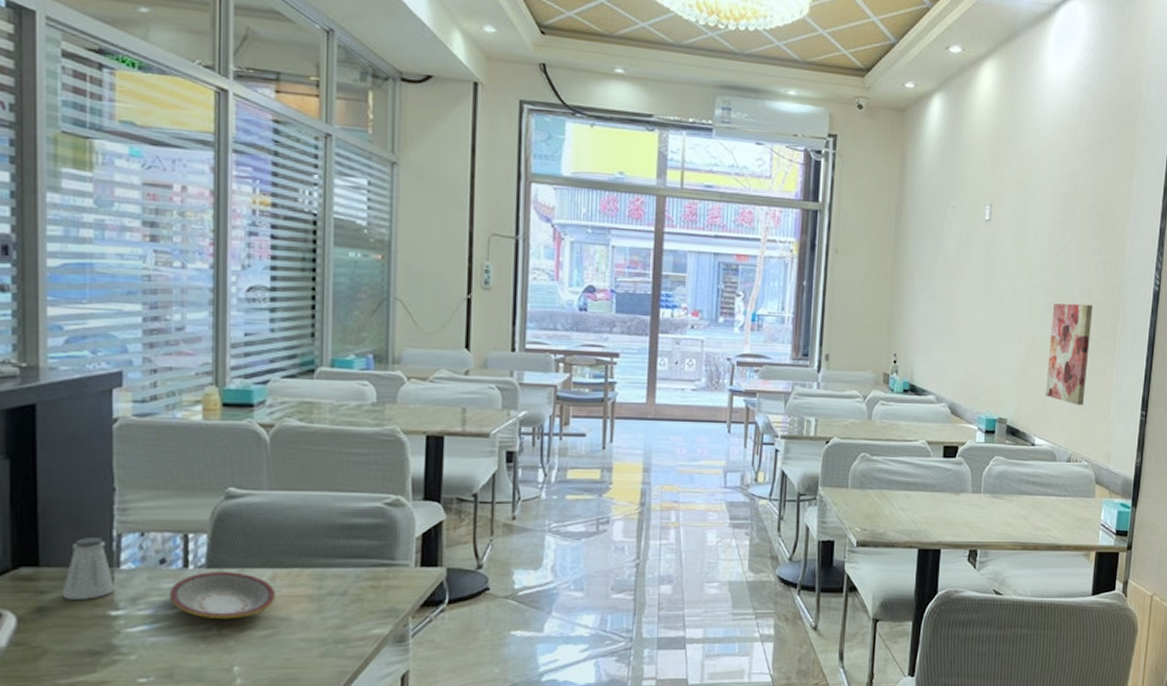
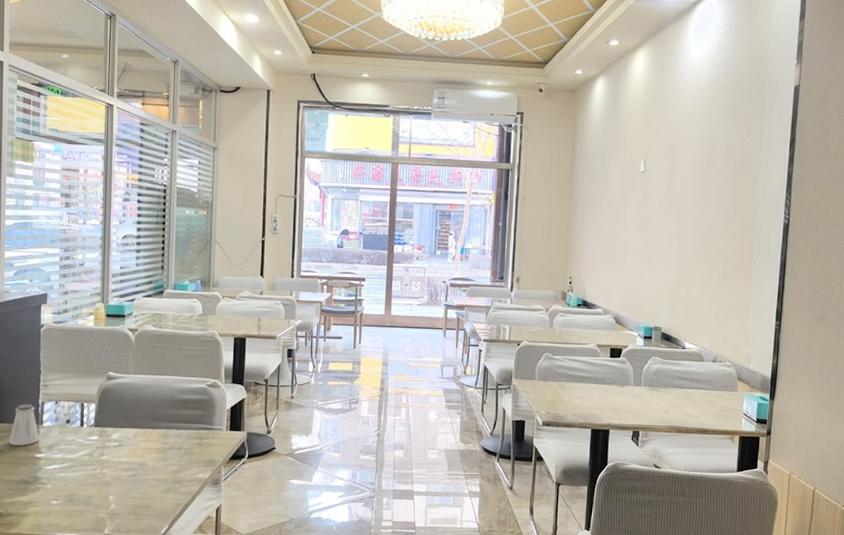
plate: present [169,572,276,620] -> none [71,430,137,463]
wall art: present [1045,303,1093,406] -> none [693,235,732,317]

